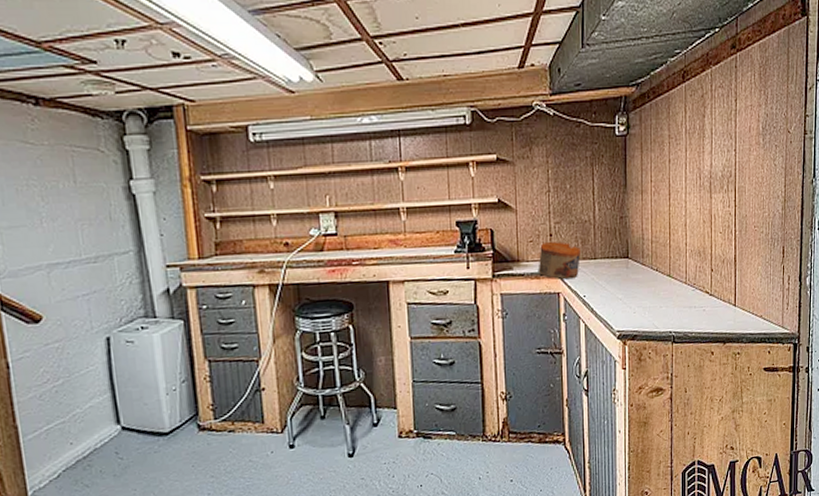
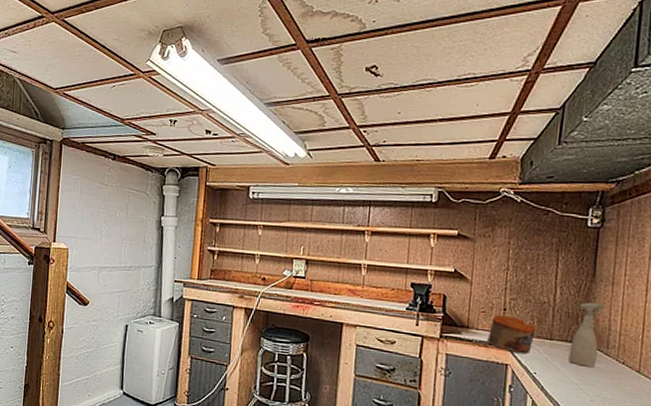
spray bottle: none [612,214,639,281] -> present [568,302,607,368]

